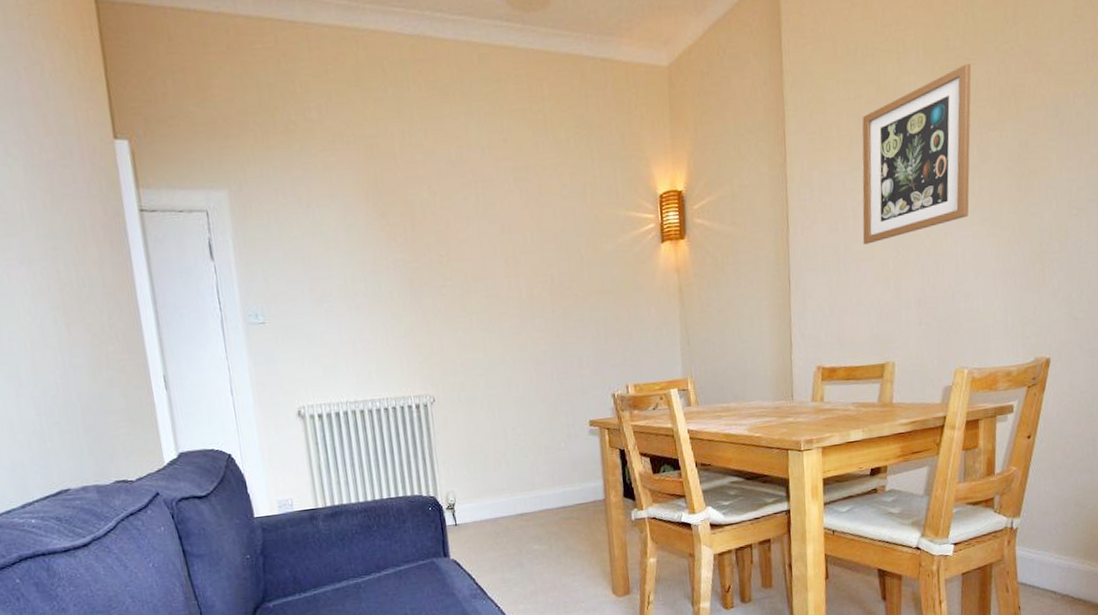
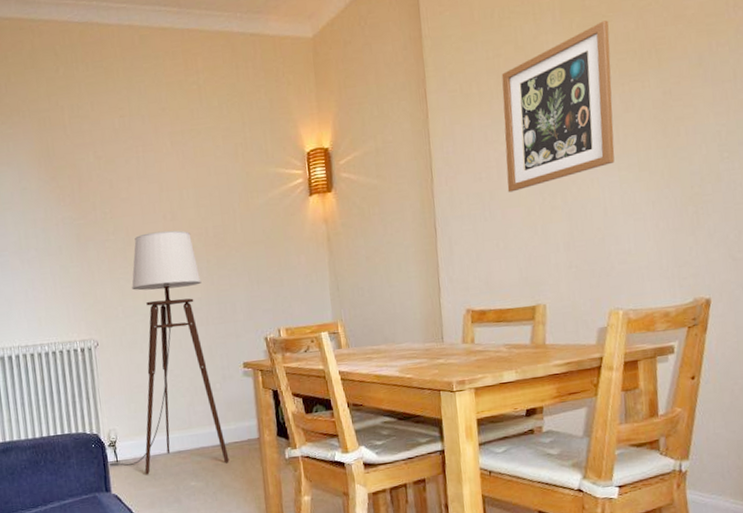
floor lamp: none [446,277,574,539] -> present [107,230,229,475]

